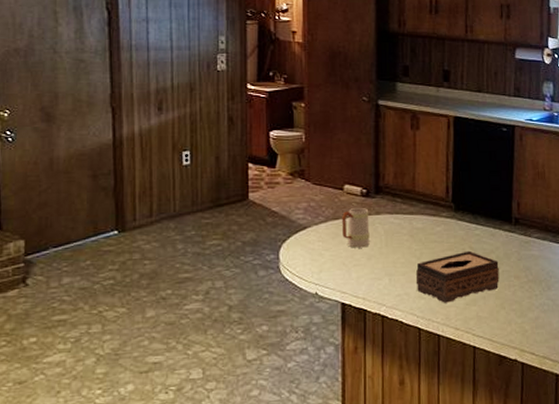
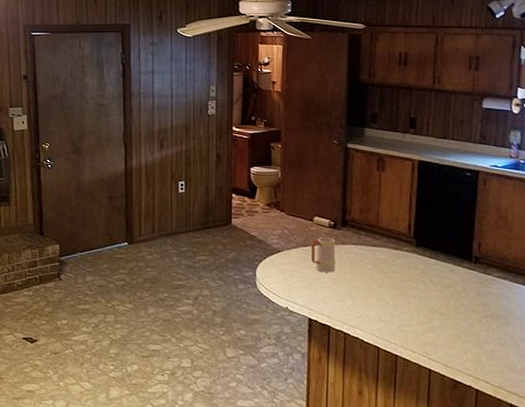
tissue box: present [415,250,500,303] -> none [376,283,457,328]

